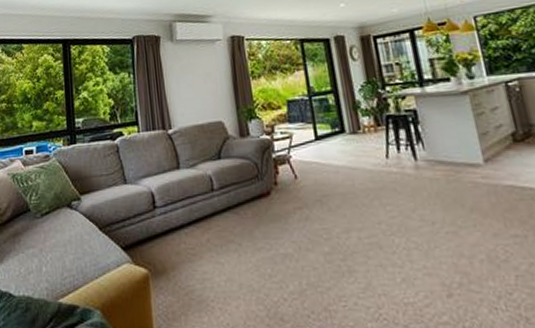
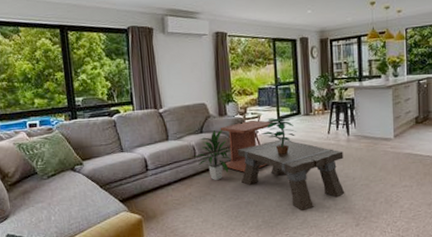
indoor plant: none [213,153,259,222] -> present [195,129,232,180]
side table: none [242,141,313,212] -> present [220,120,275,172]
coffee table: none [265,166,423,269] -> present [237,139,345,210]
potted plant: none [295,138,342,187] -> present [261,118,296,154]

